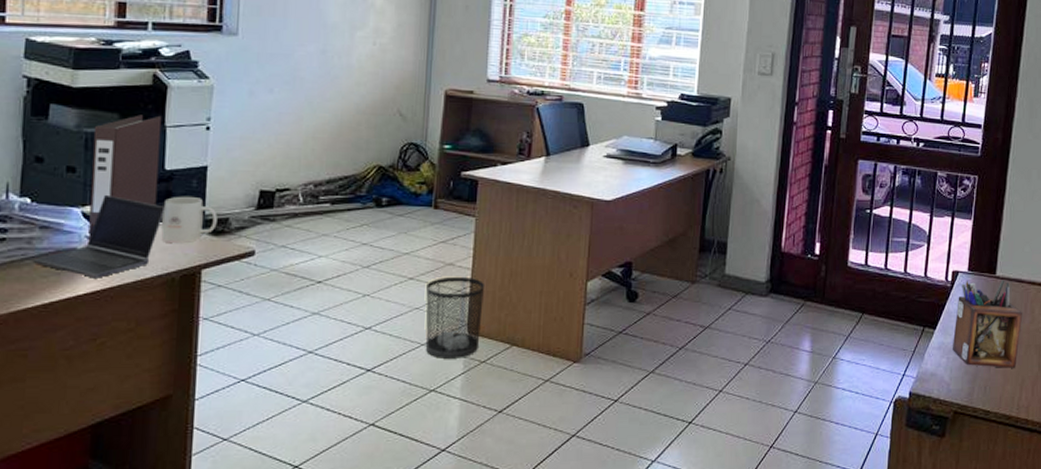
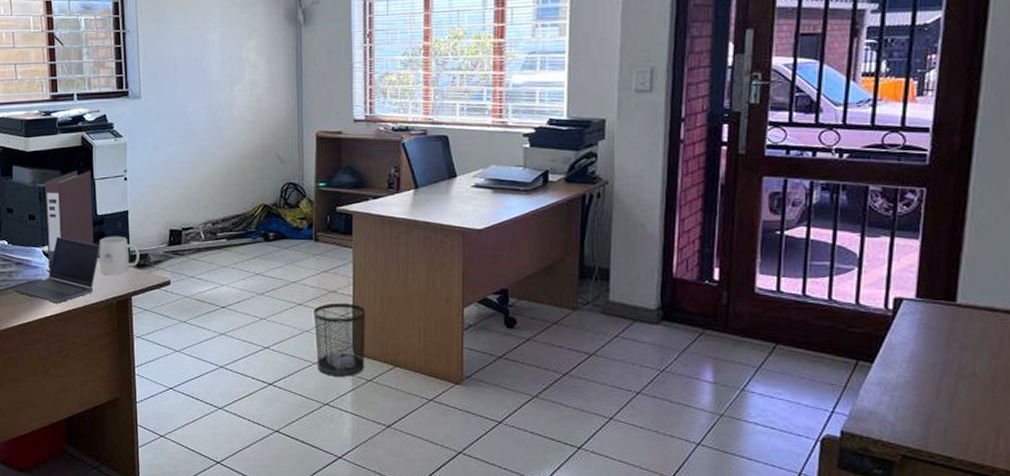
desk organizer: present [953,280,1023,368] -> none [898,308,998,410]

